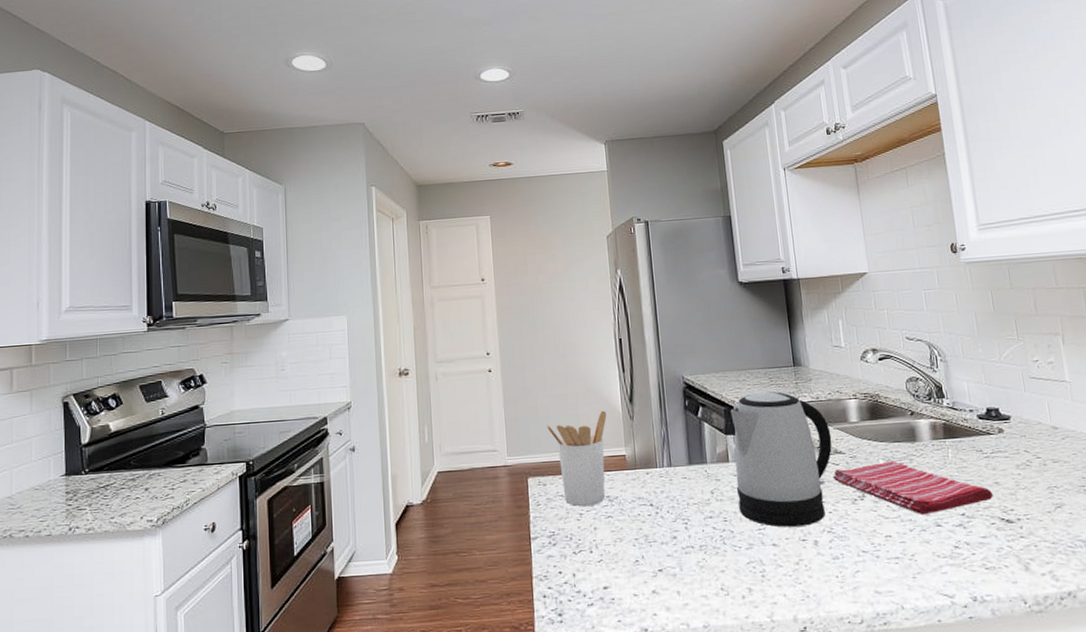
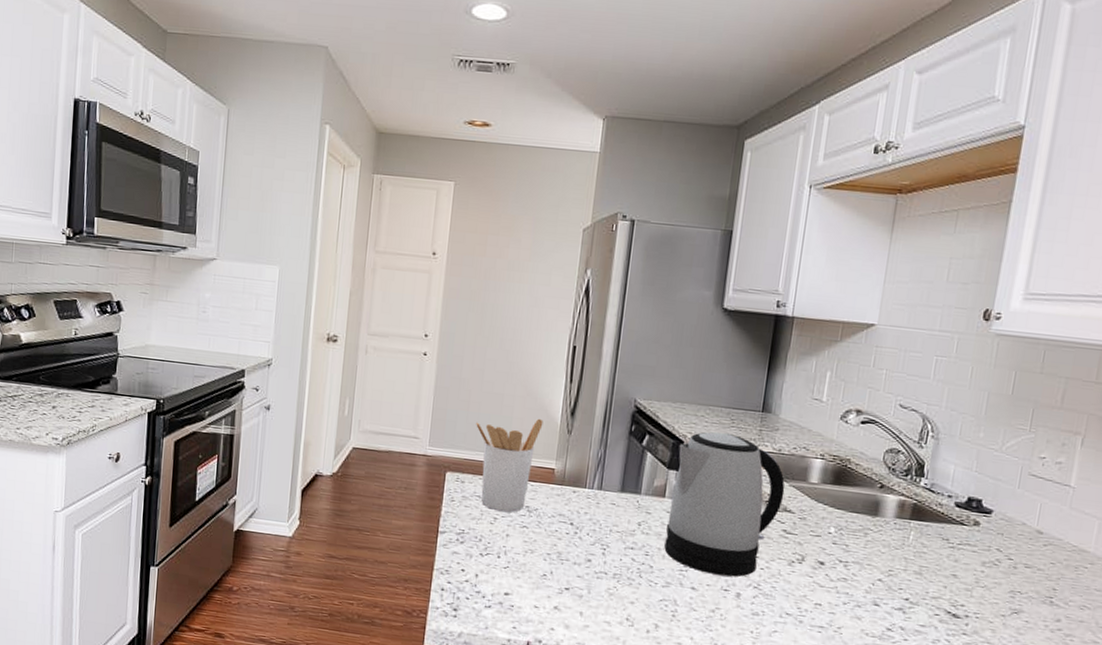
dish towel: present [832,460,994,515] -> none [774,528,947,592]

